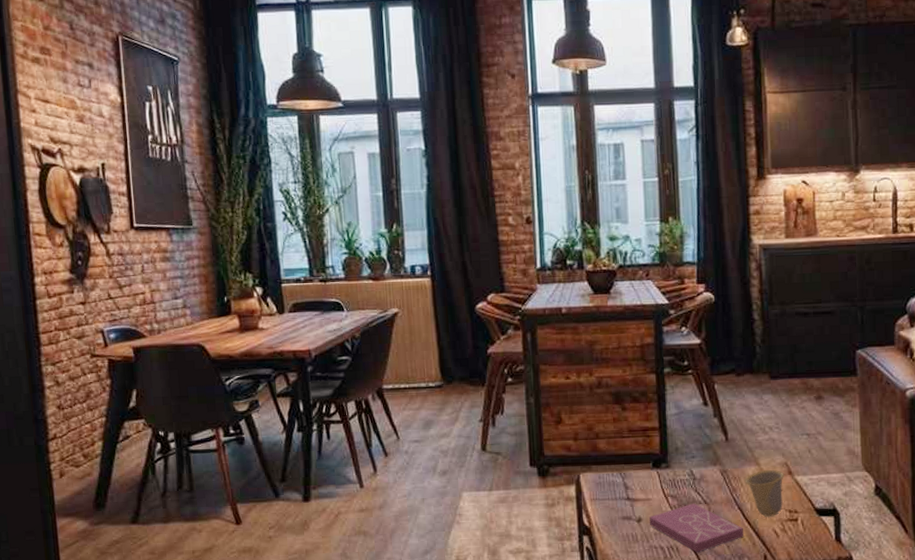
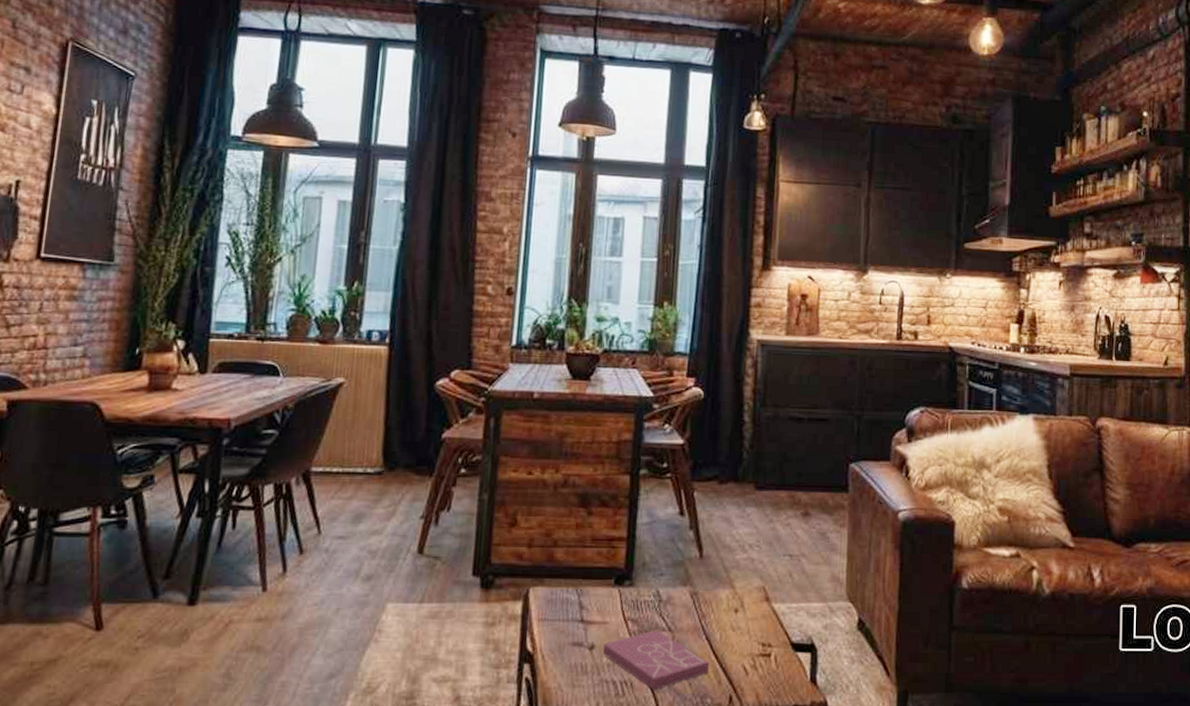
cup: present [745,469,784,517] -> none [716,594,761,650]

